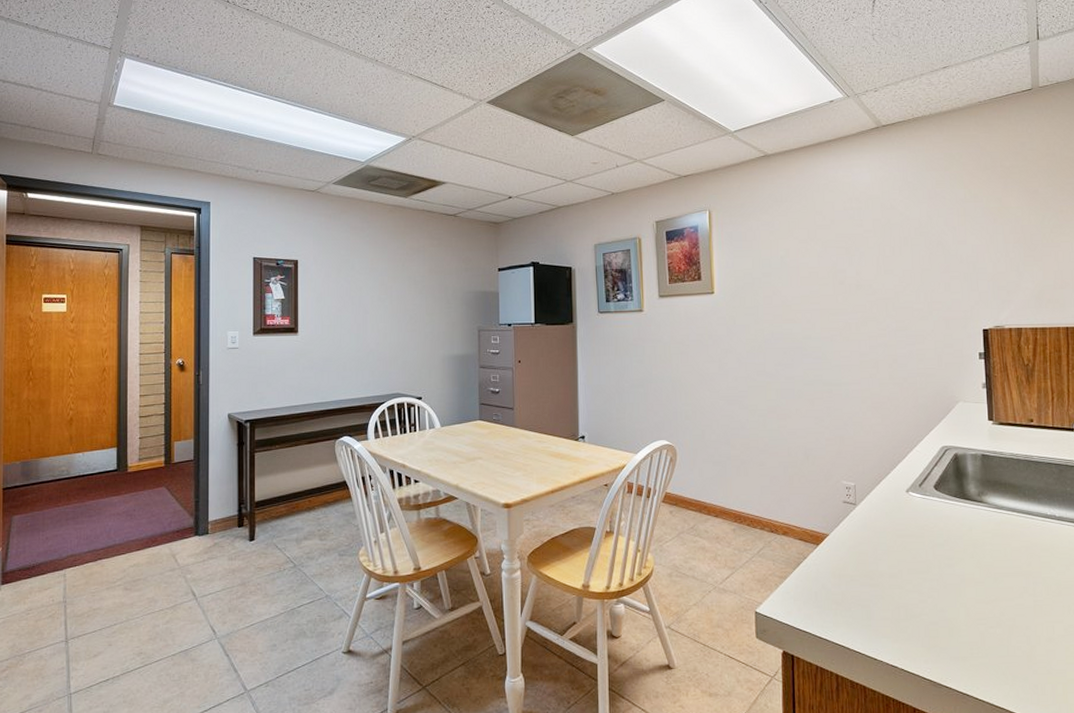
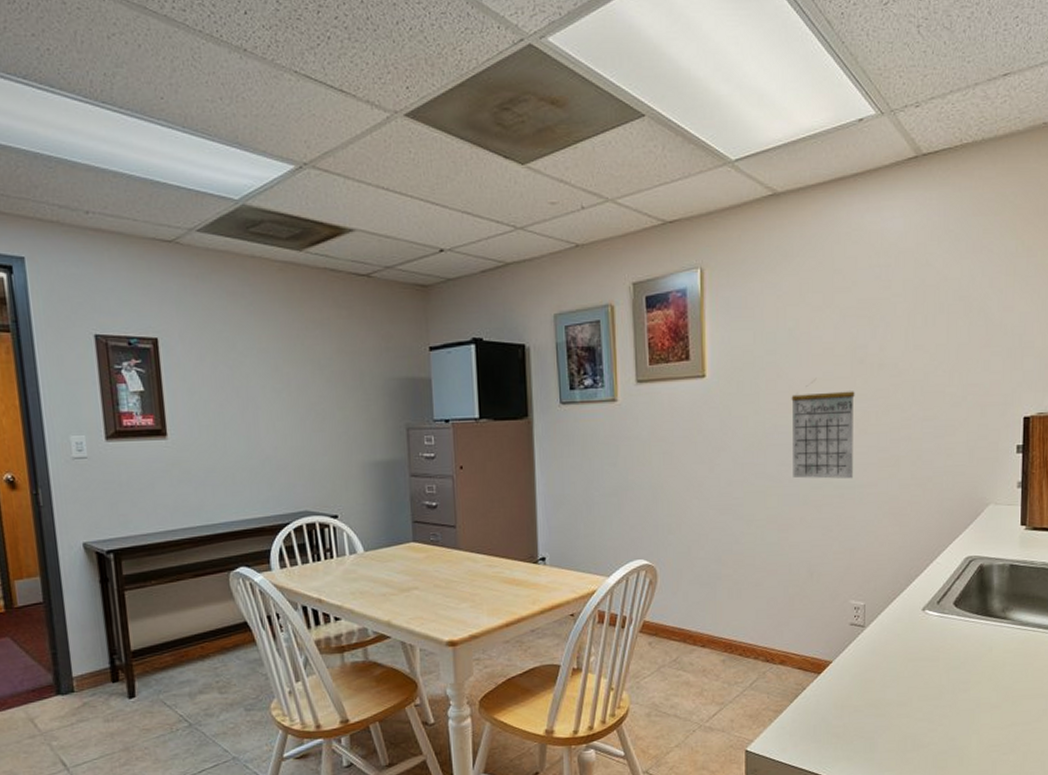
calendar: none [785,299,839,378] -> present [791,382,855,479]

